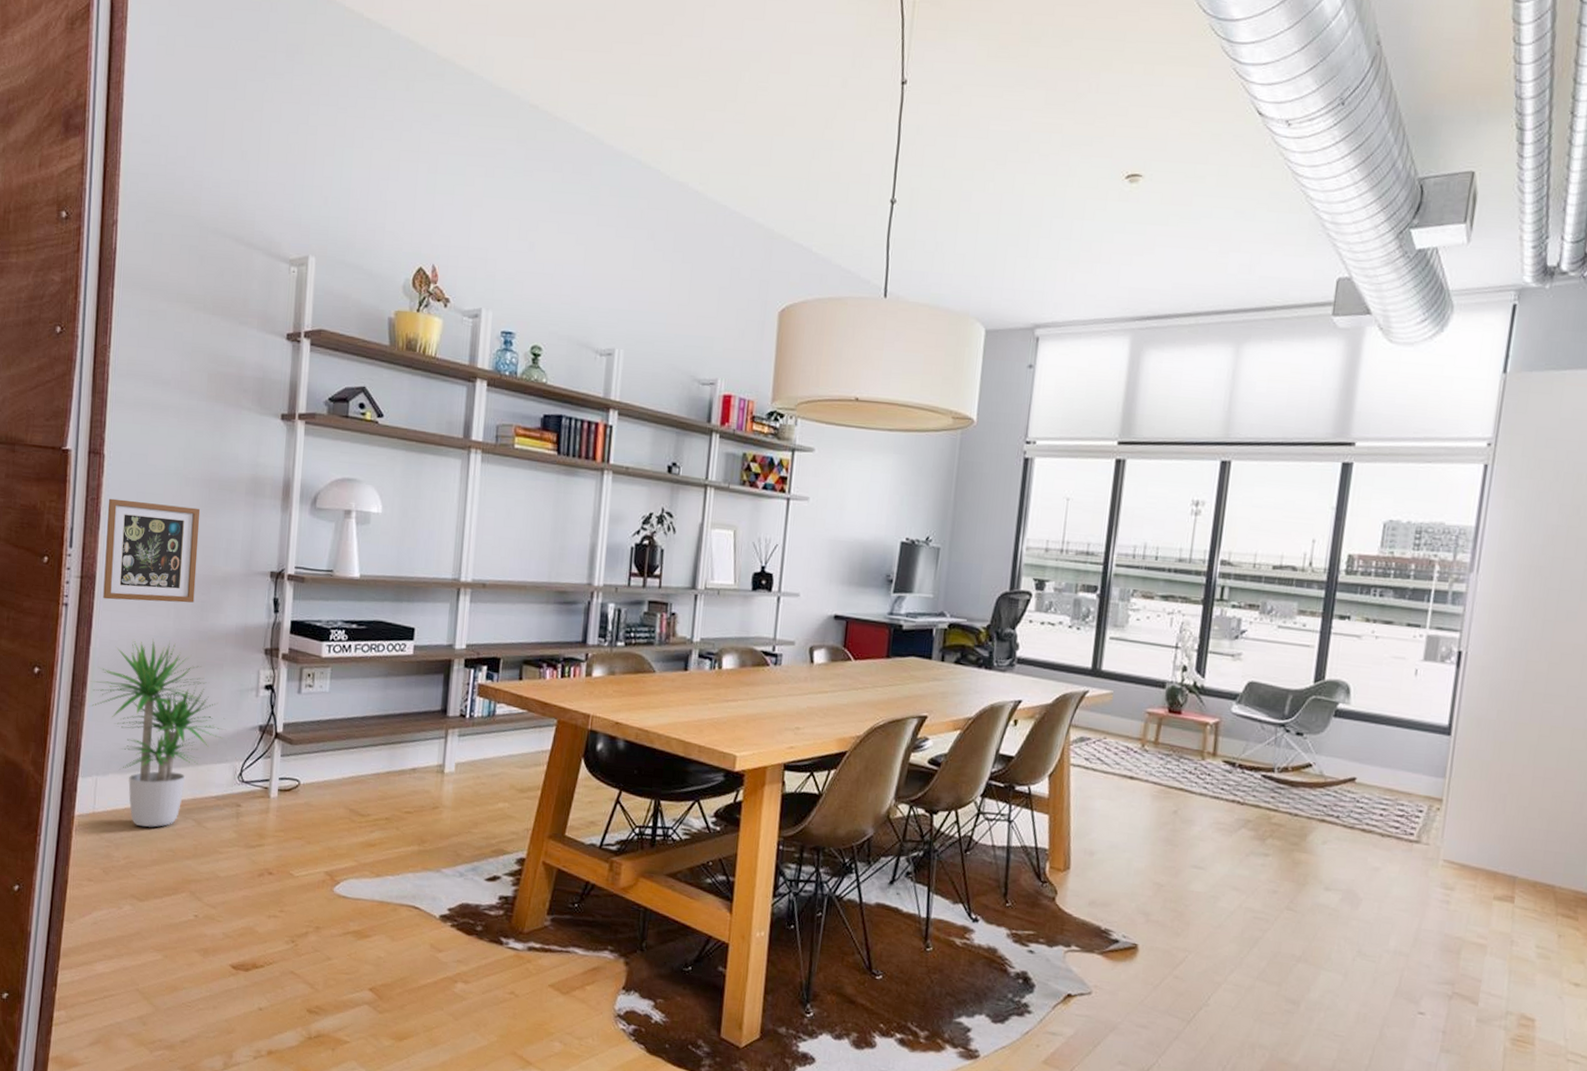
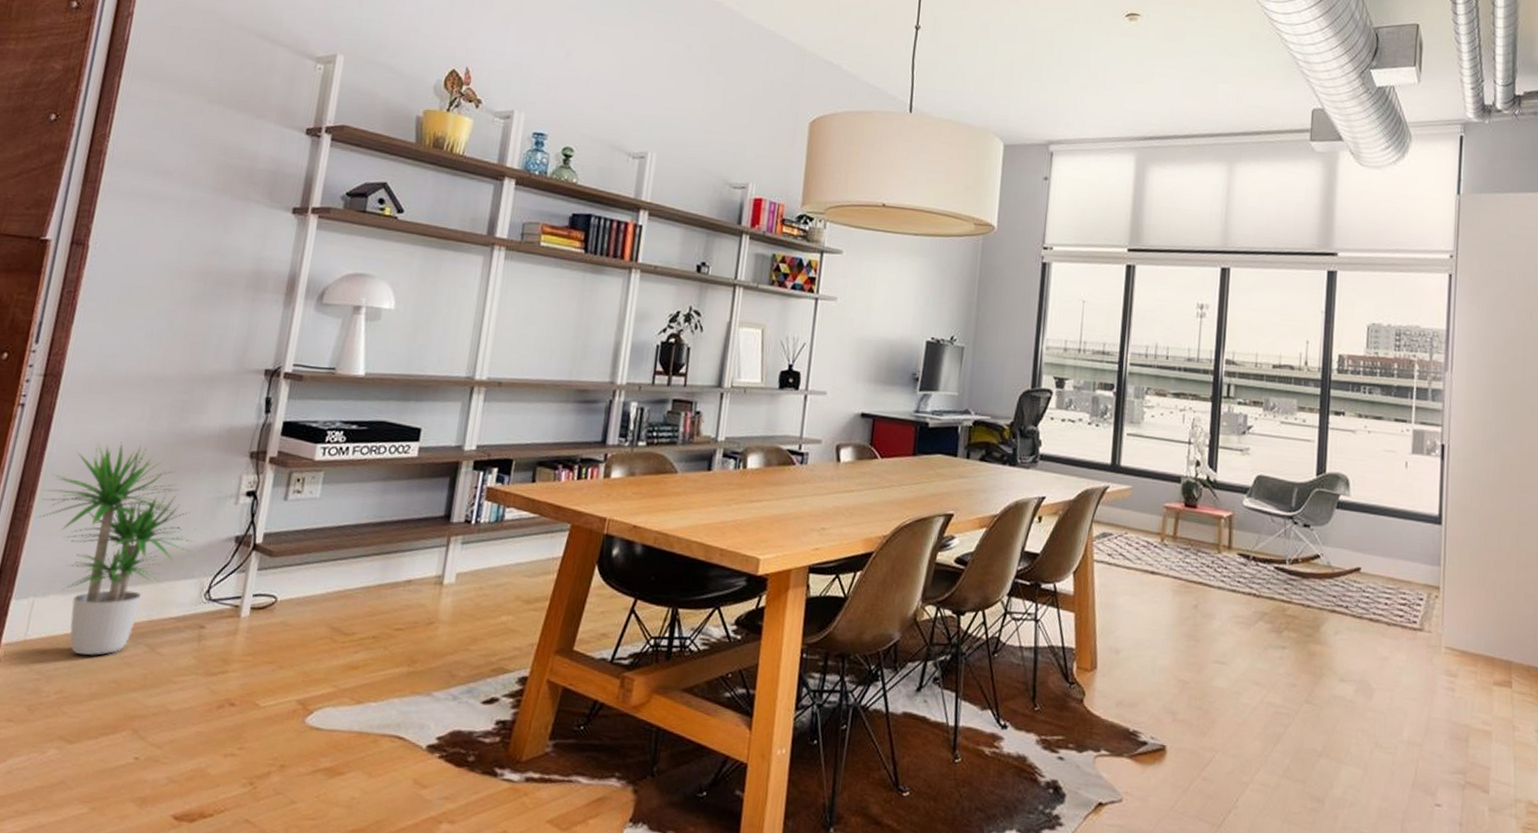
picture frame: present [103,498,201,603] -> none [67,291,192,403]

